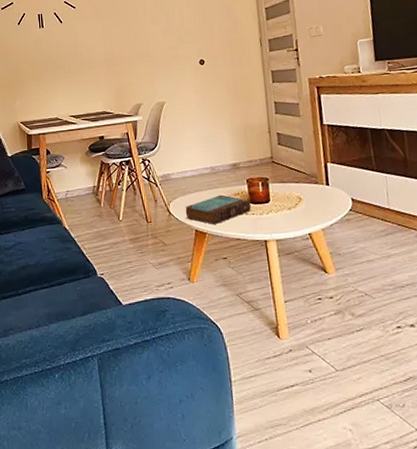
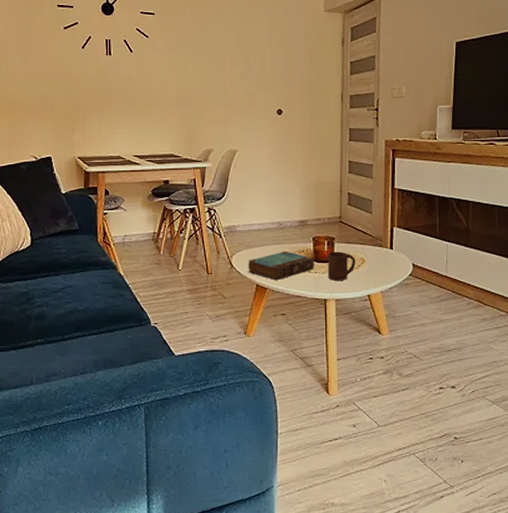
cup: none [263,191,293,221] -> present [328,251,356,280]

